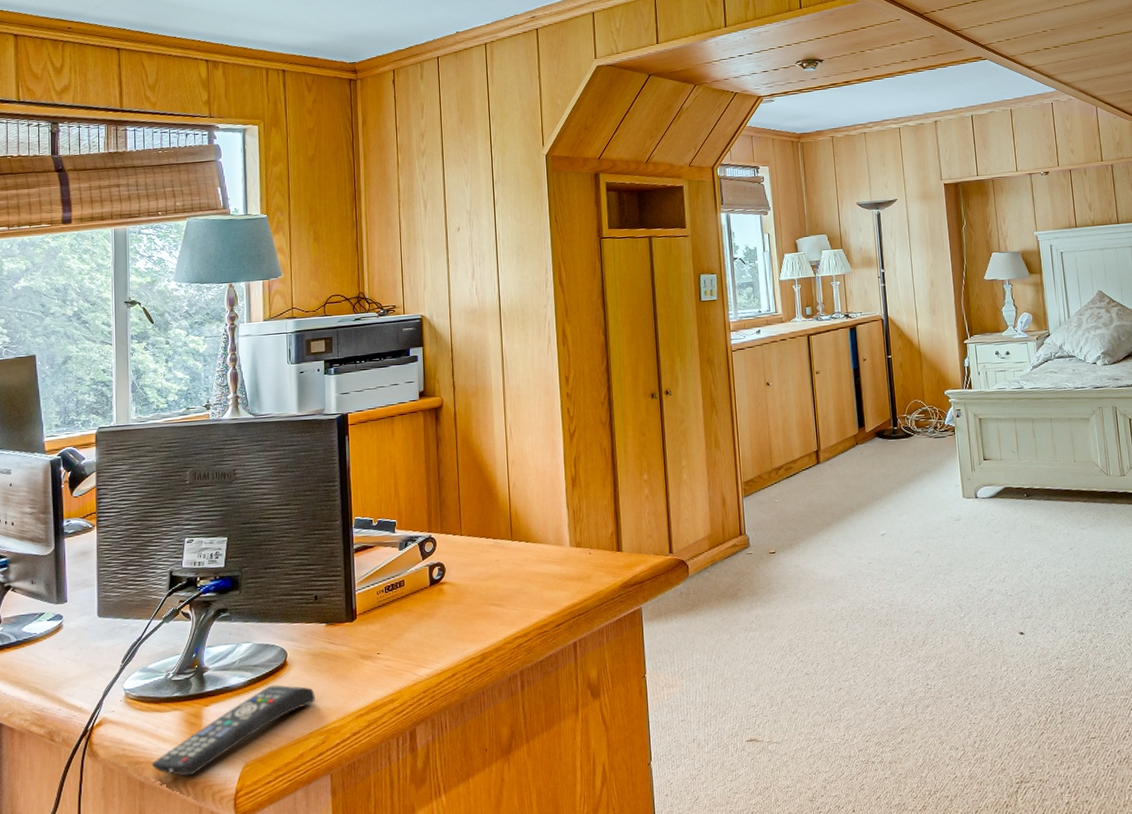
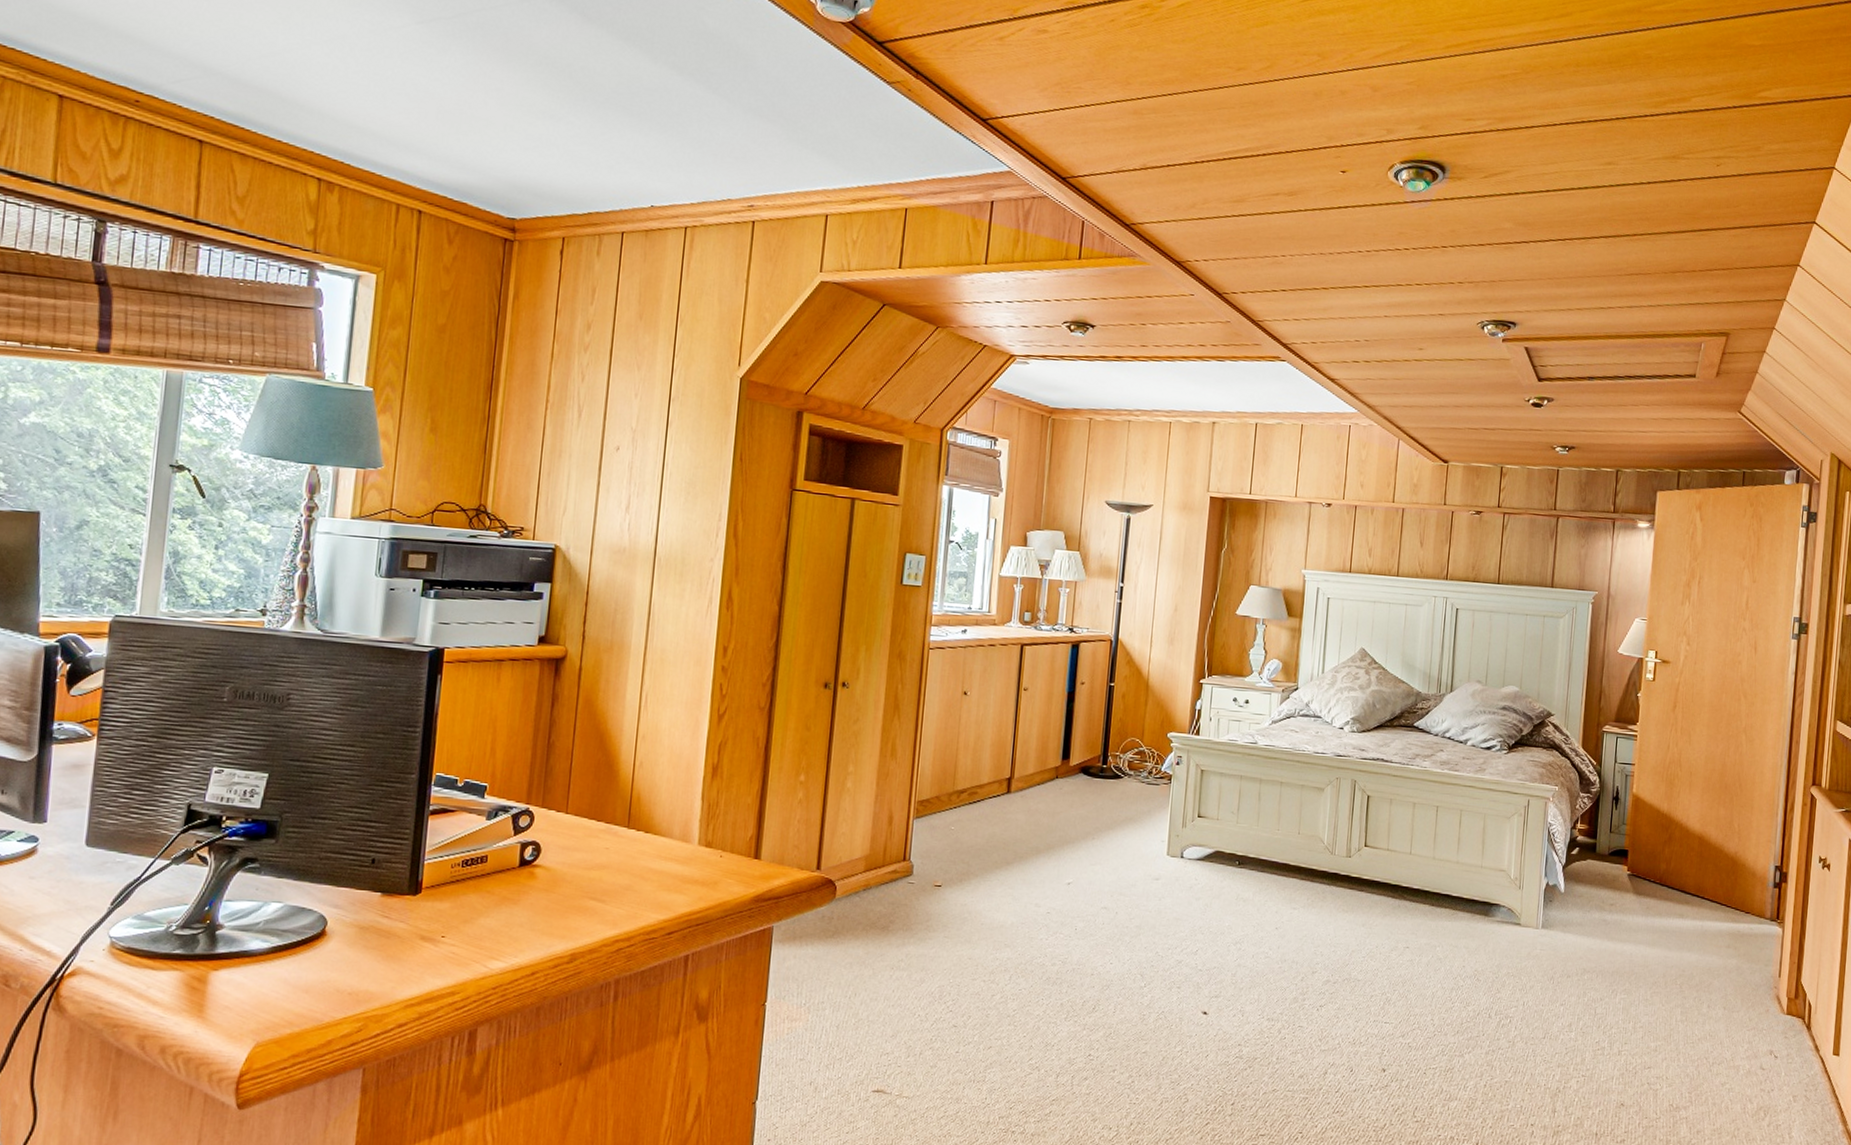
remote control: present [151,685,315,776] -> none [134,956,356,1049]

